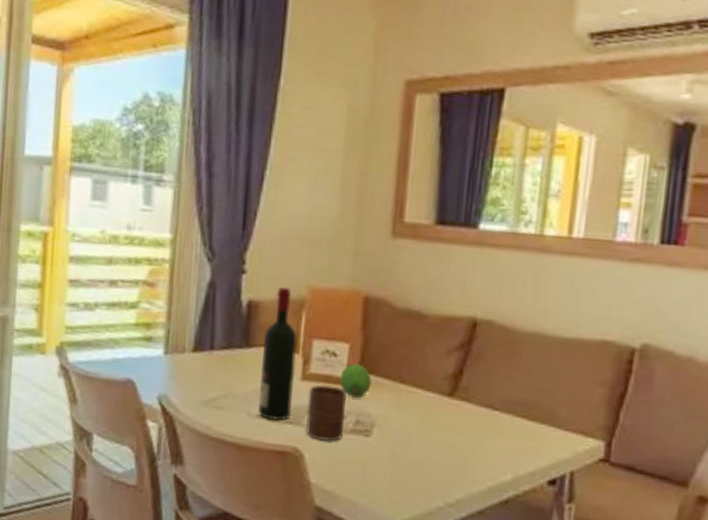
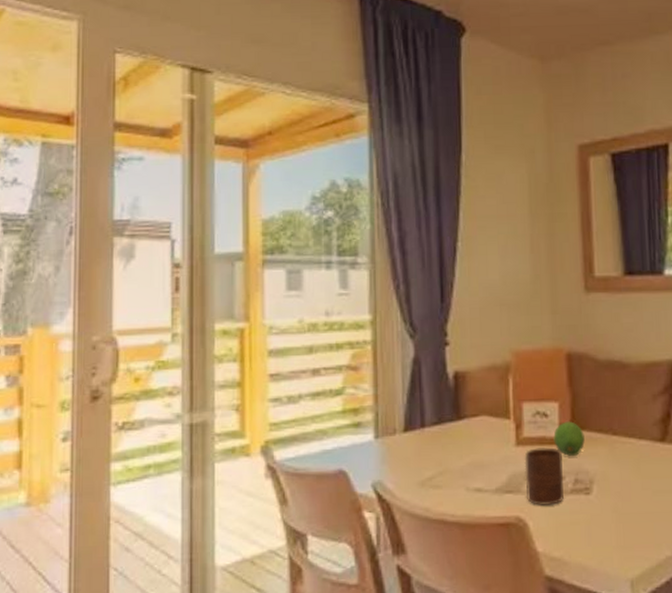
wine bottle: present [258,287,298,420] -> none [474,355,511,492]

